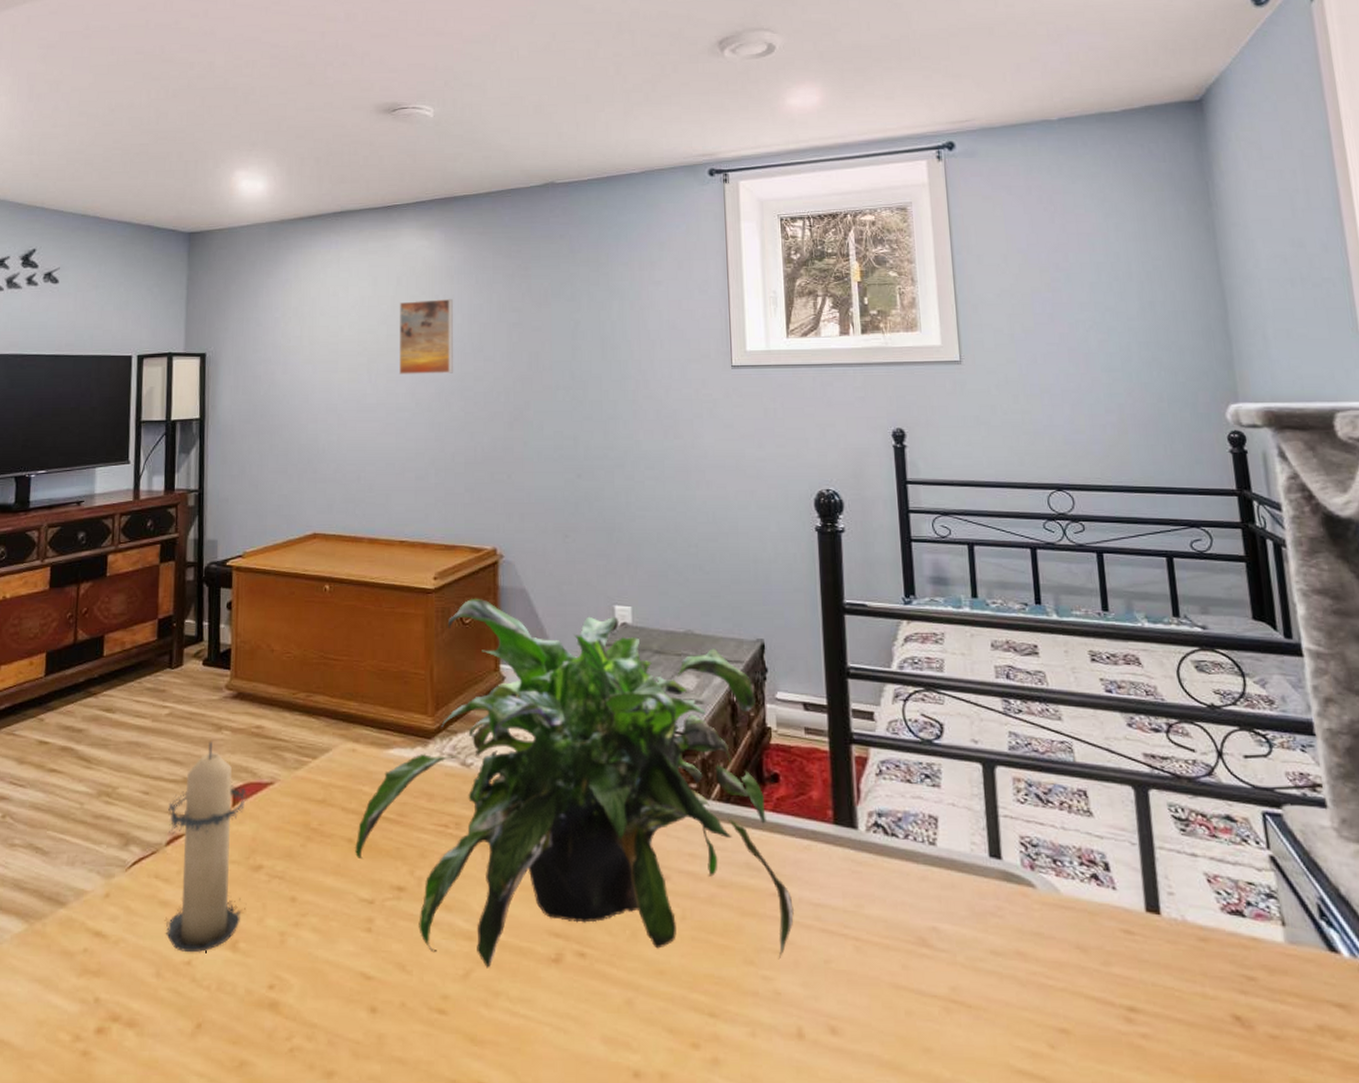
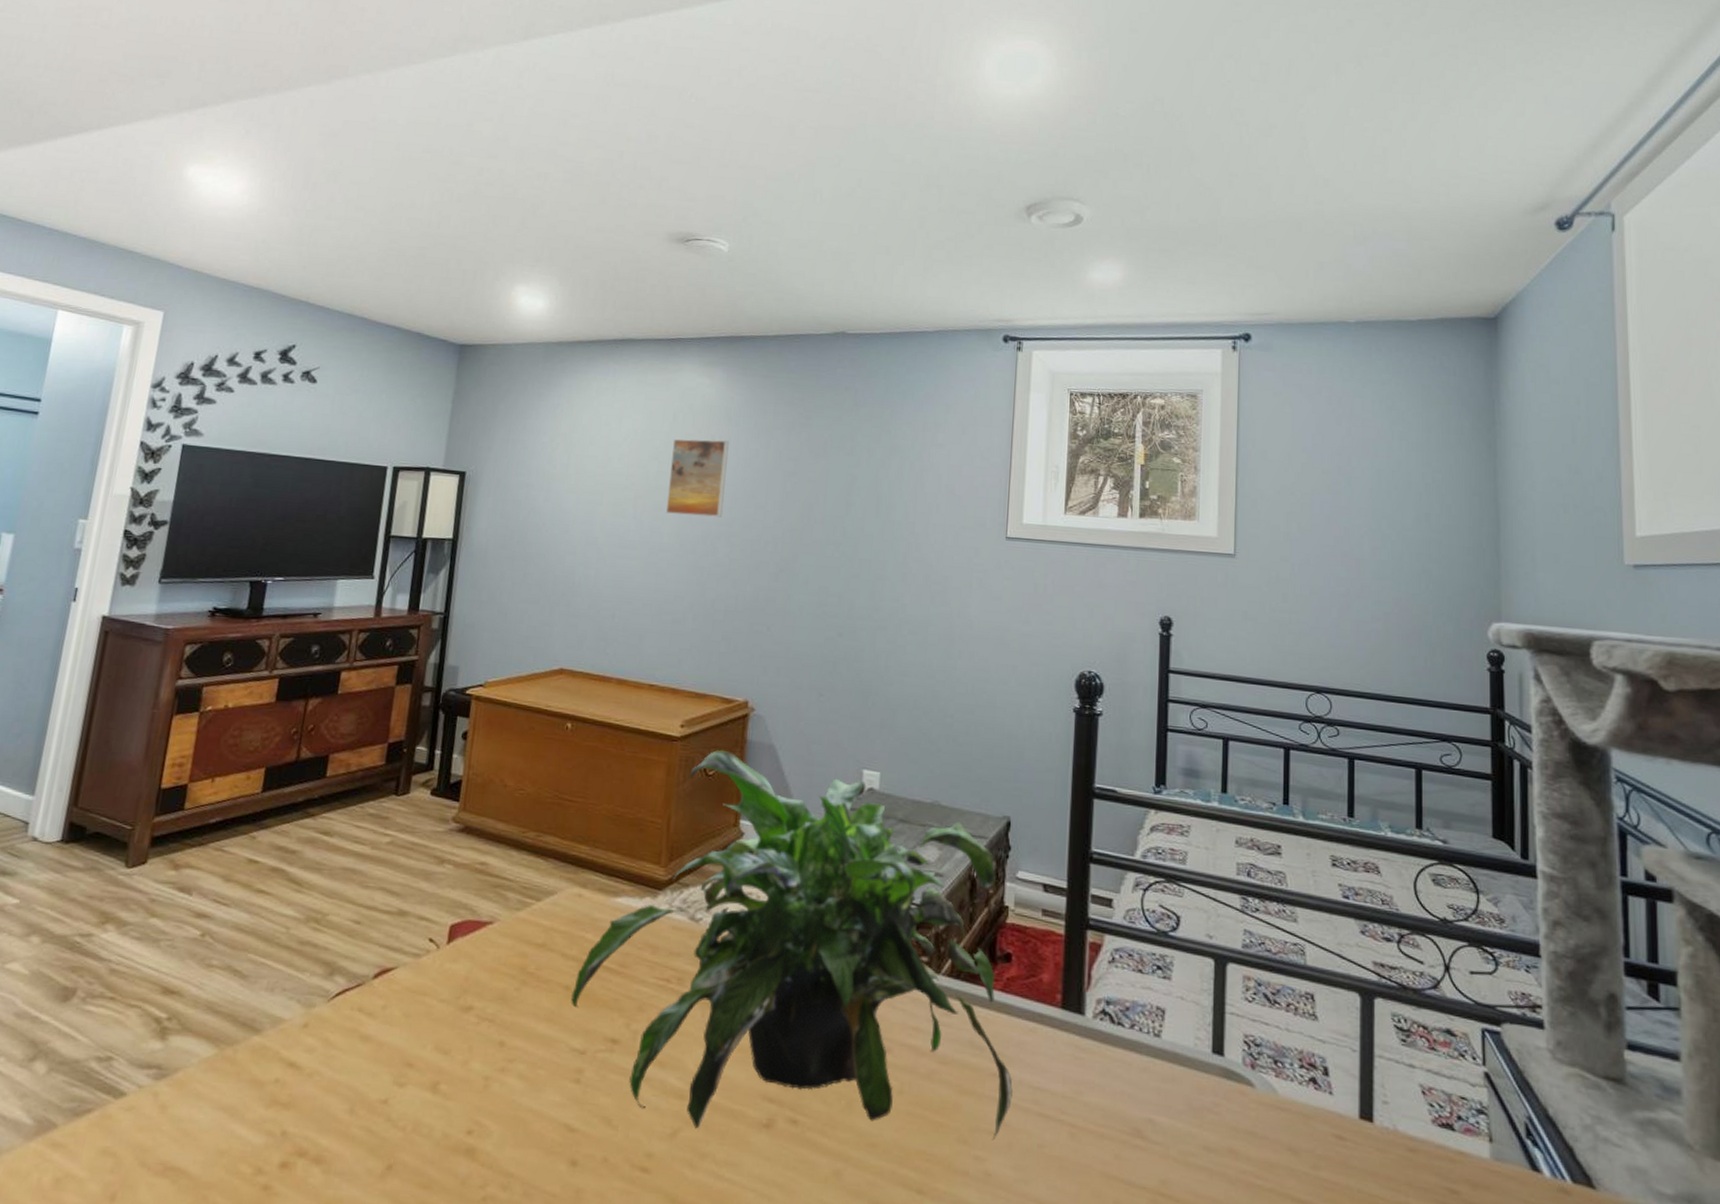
candle: present [165,741,247,953] -> none [363,874,464,1092]

